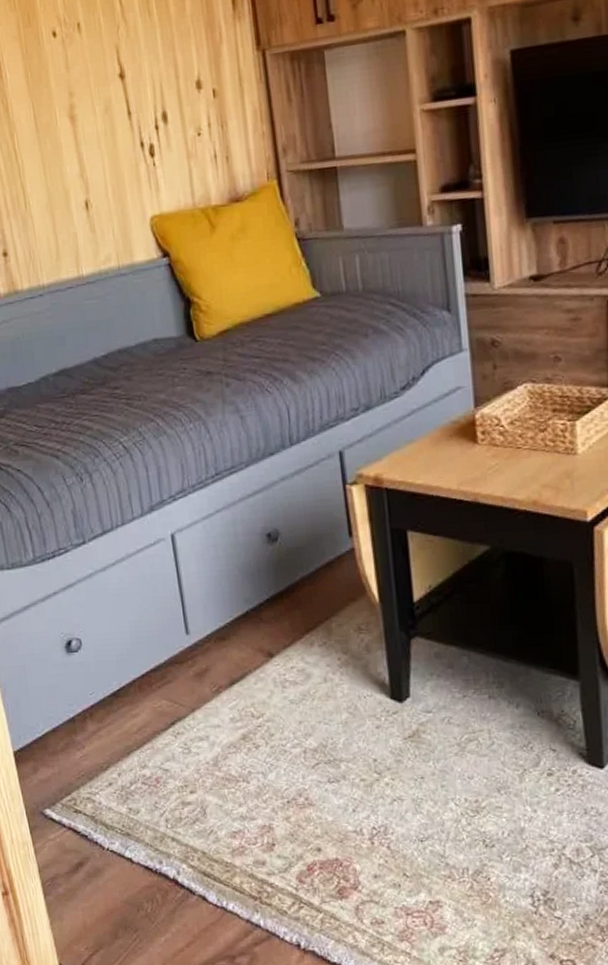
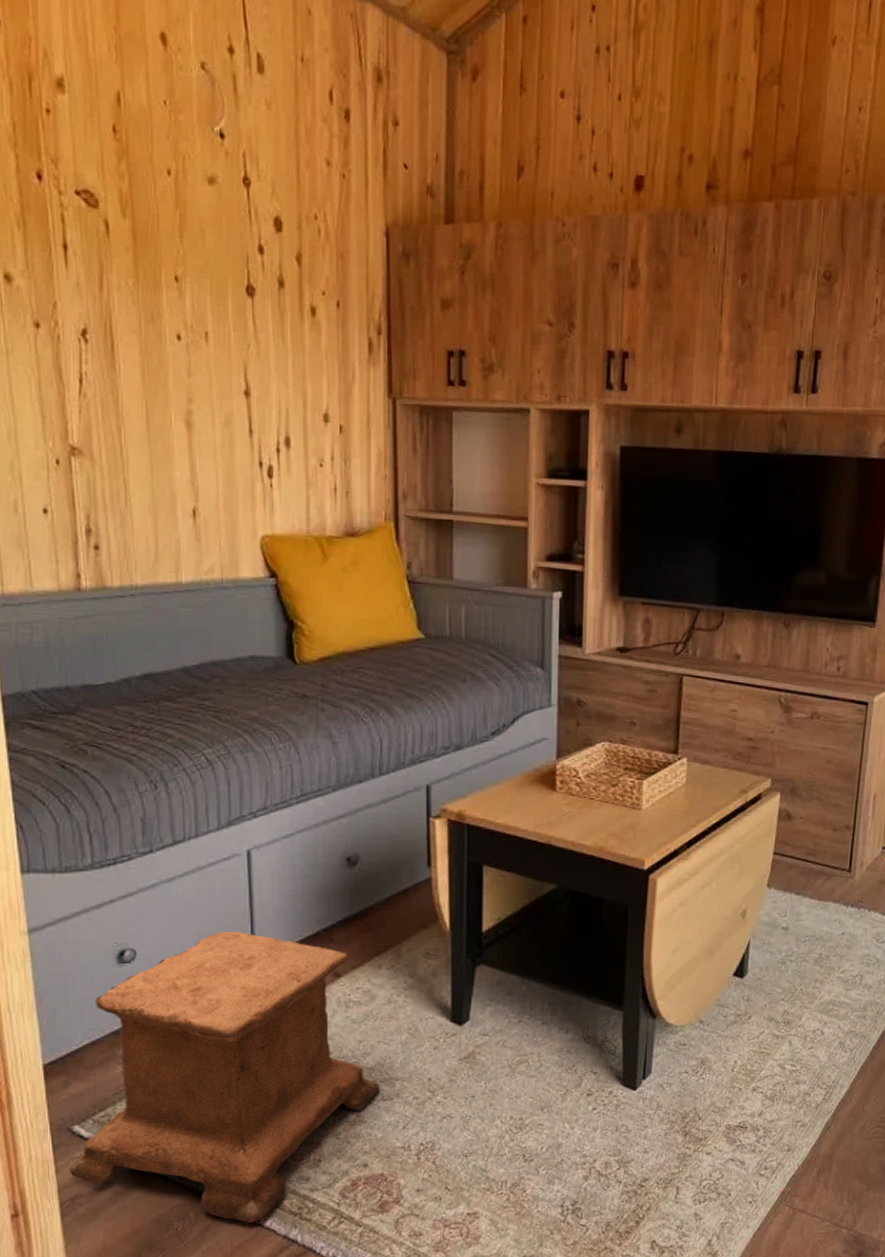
stool: none [46,615,326,906] -> present [69,931,380,1223]

